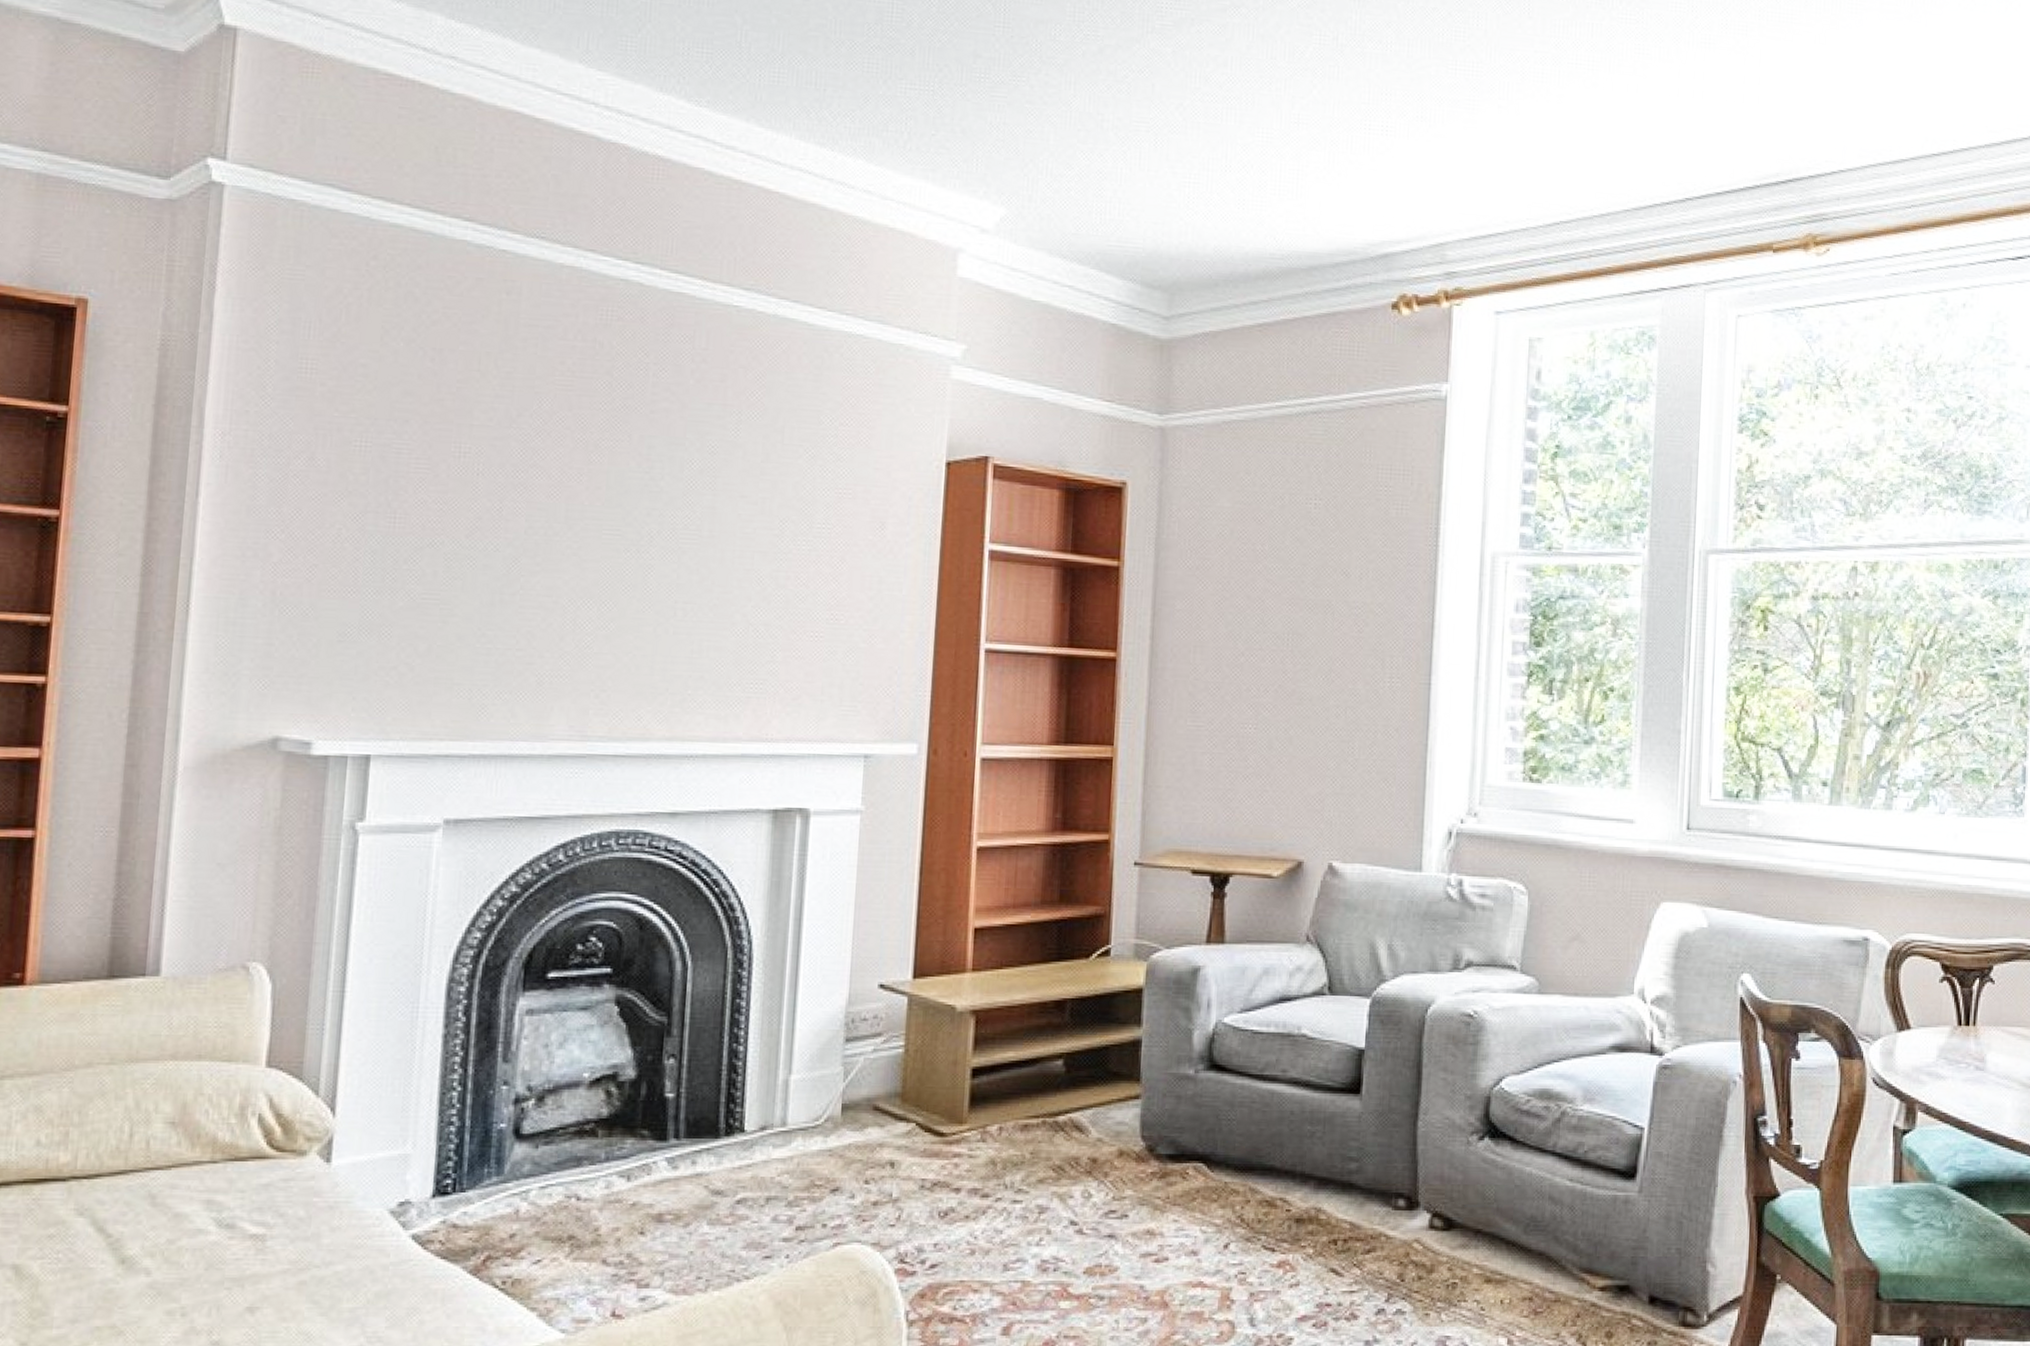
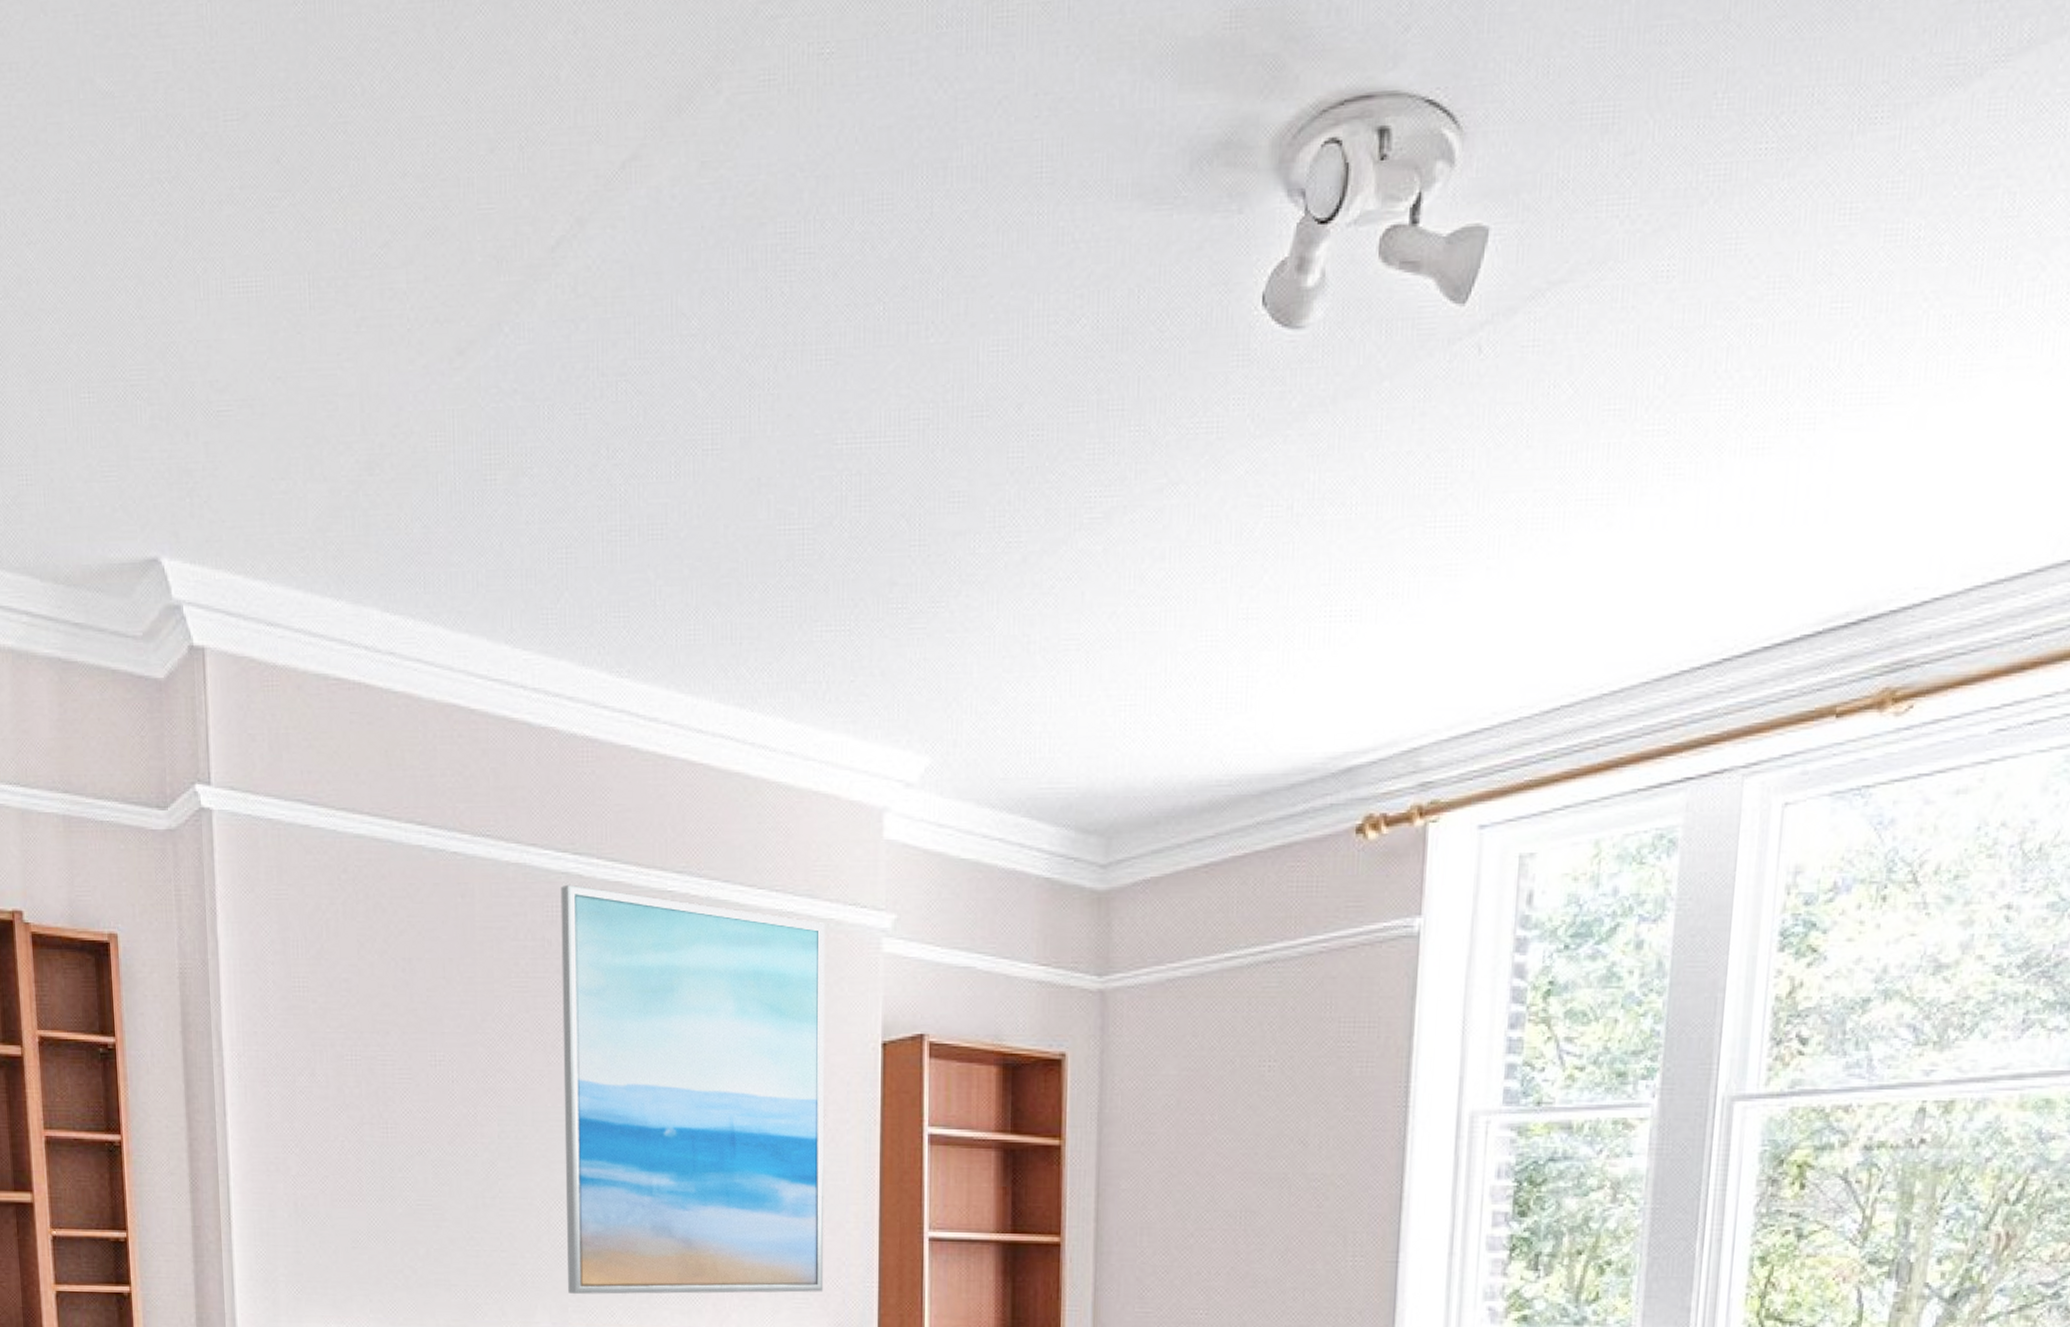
wall art: none [591,291,894,700] -> present [560,884,825,1295]

